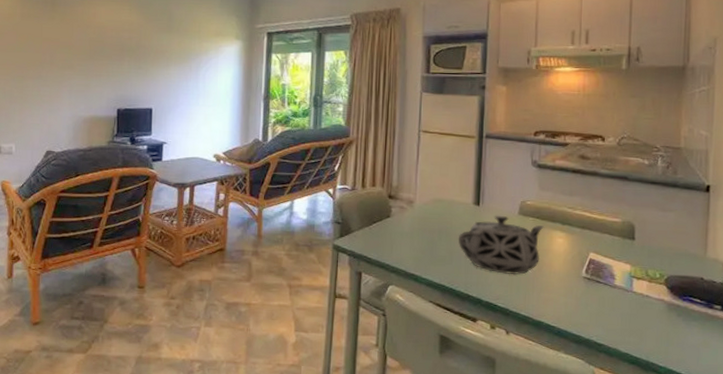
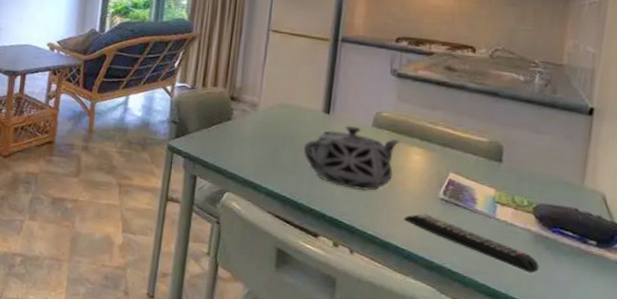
remote control: none [553,292,674,340] -> present [404,214,539,274]

